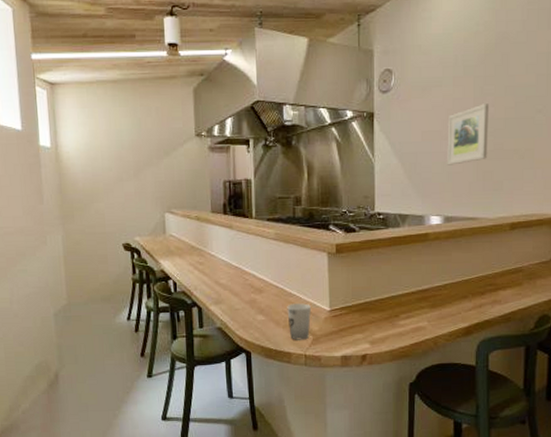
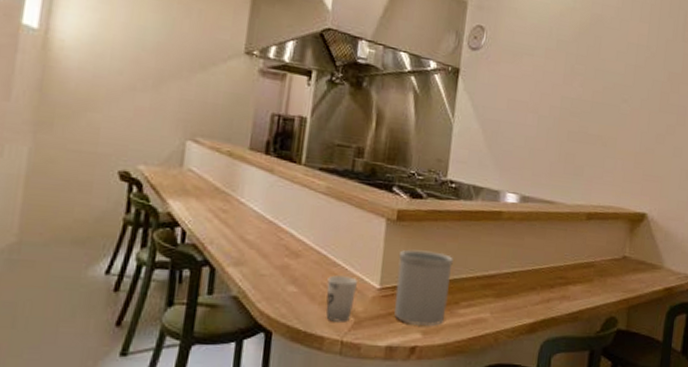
utensil holder: none [343,275,389,338] -> present [394,249,453,326]
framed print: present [447,103,489,165] -> none [530,82,578,141]

